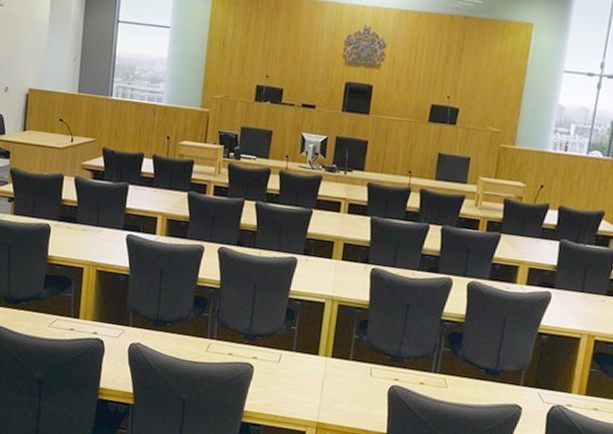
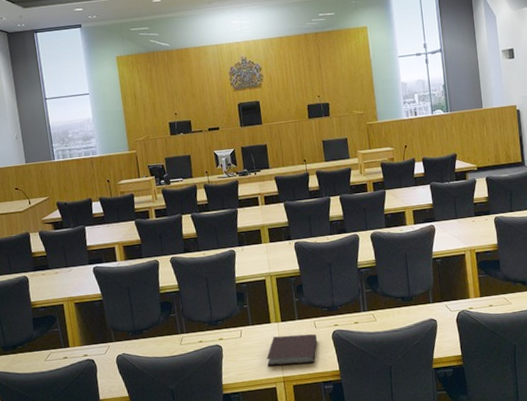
notebook: none [302,372,371,417] -> present [266,334,318,367]

